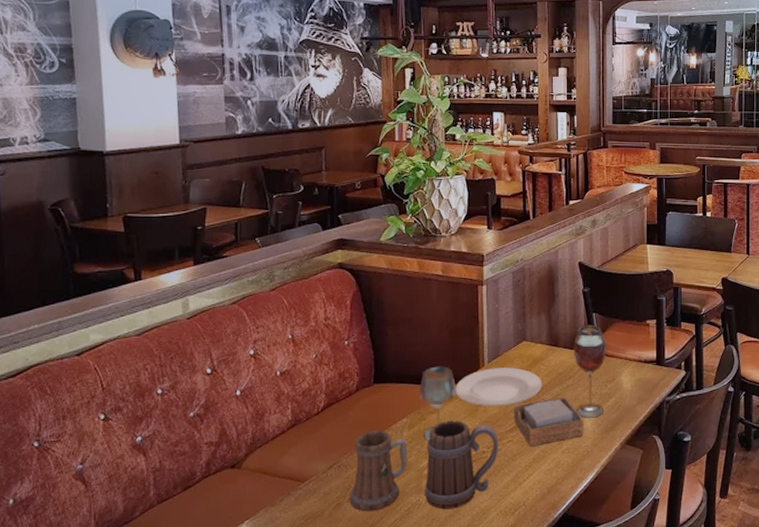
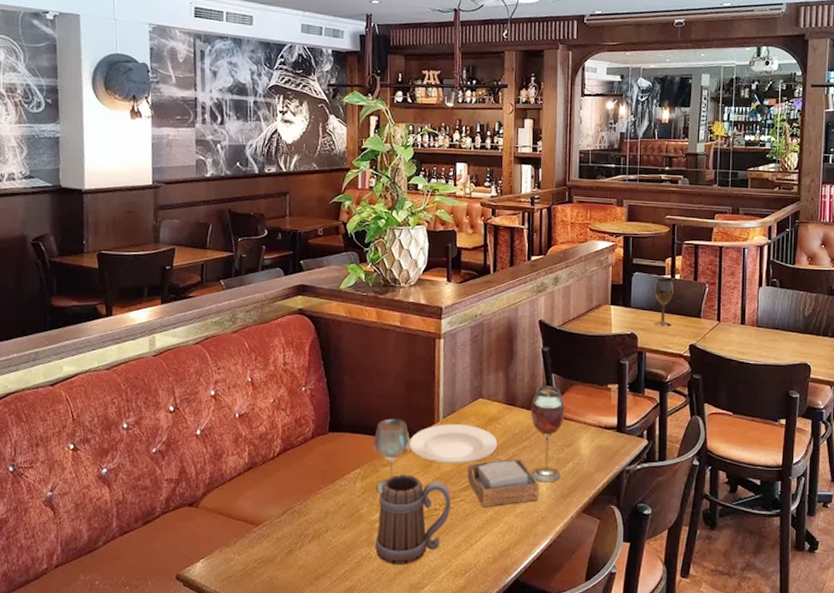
beer mug: present [350,430,408,512] -> none [301,479,360,561]
wine glass: none [687,216,705,263] -> present [653,278,674,327]

